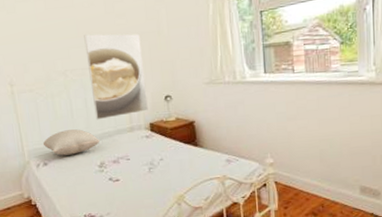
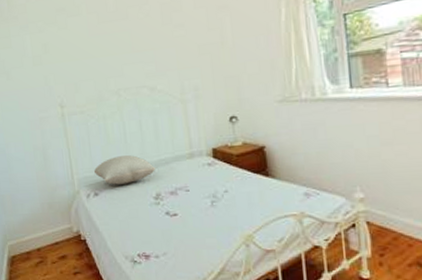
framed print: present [84,33,148,120] -> none [139,46,210,145]

